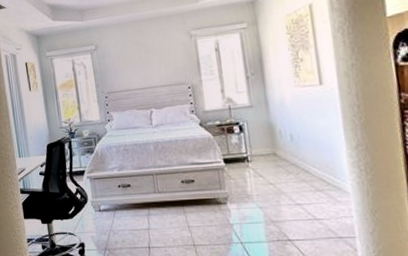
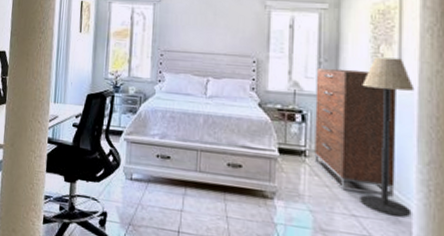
dresser: none [246,77,331,185] -> present [314,67,396,197]
floor lamp: none [287,60,348,198] -> present [360,57,415,218]

